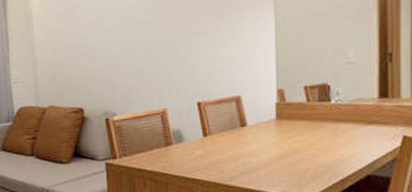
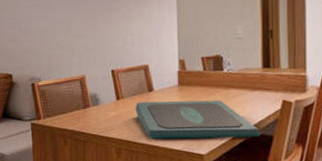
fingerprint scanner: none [225,135,377,181] -> present [135,100,262,139]

